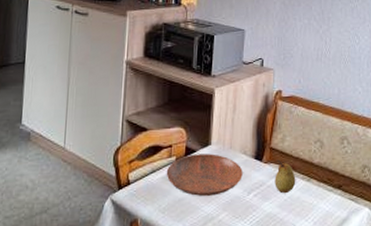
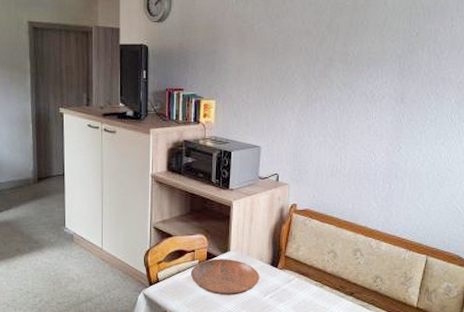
fruit: present [274,159,296,194] -> none [289,266,310,298]

